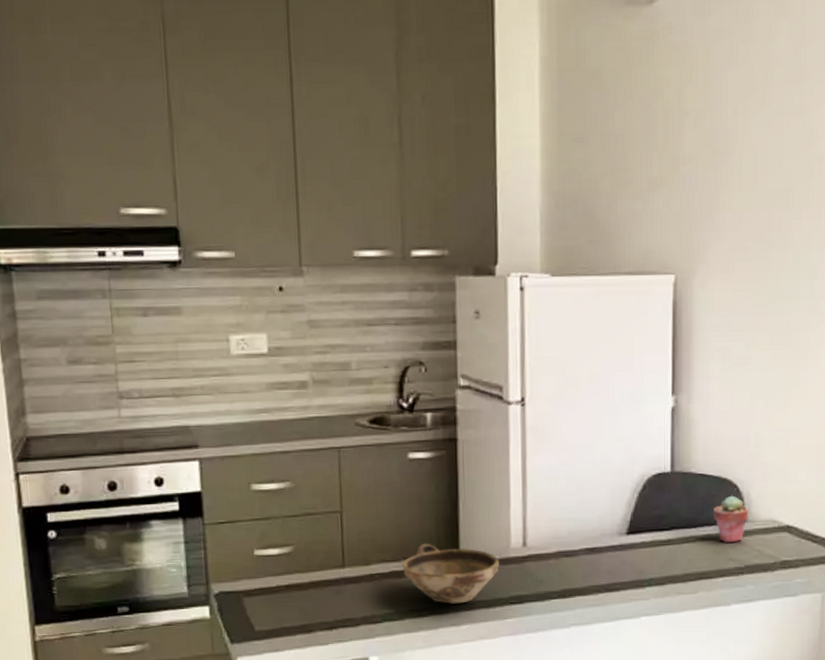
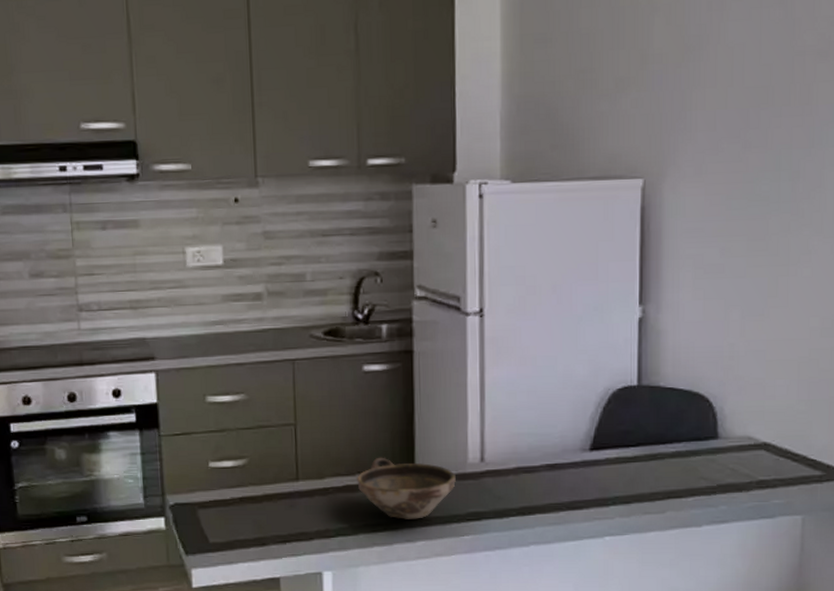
potted succulent: present [713,495,749,544] -> none [683,410,722,461]

